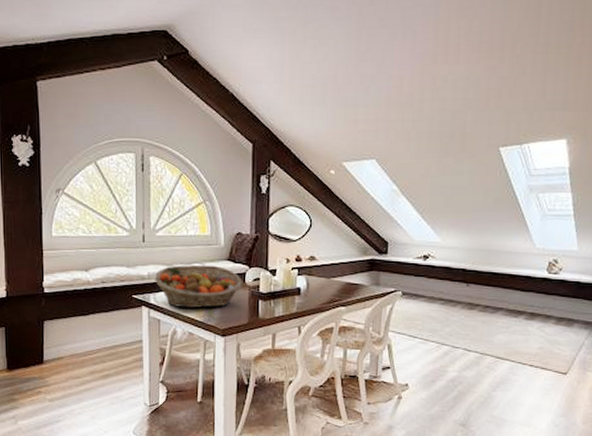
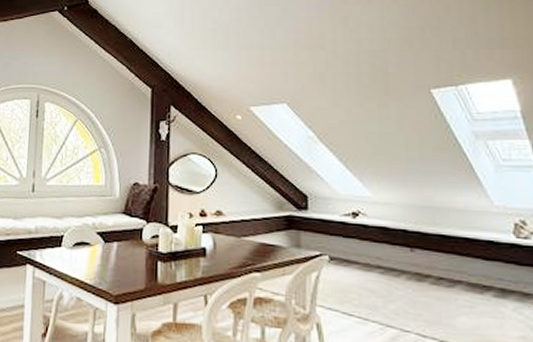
fruit basket: present [155,264,242,309] -> none [42,218,139,269]

